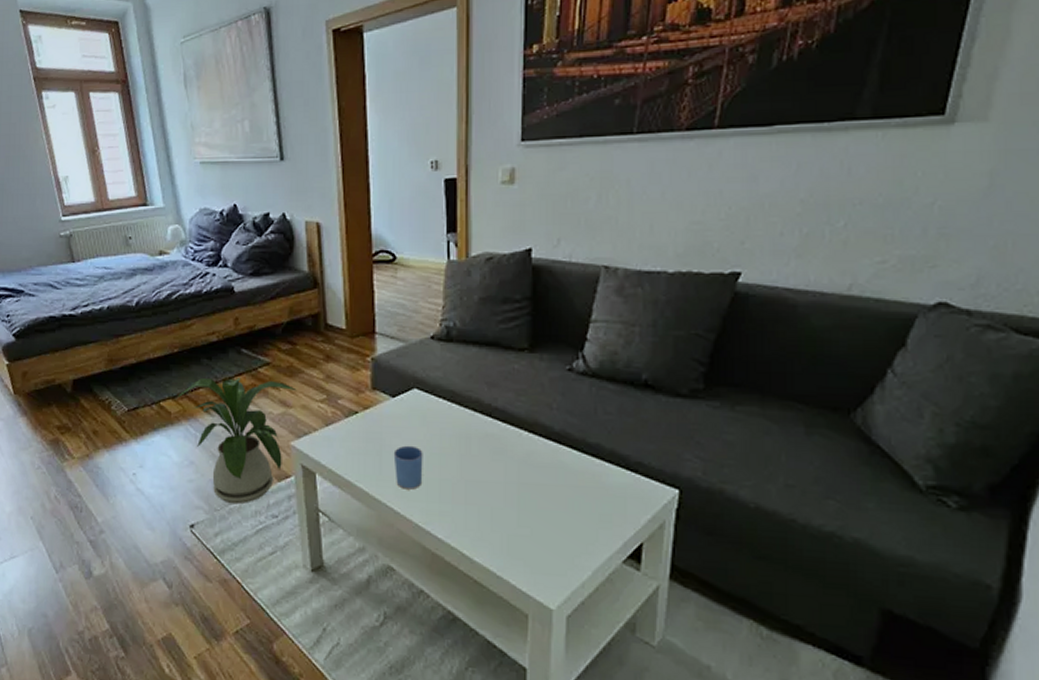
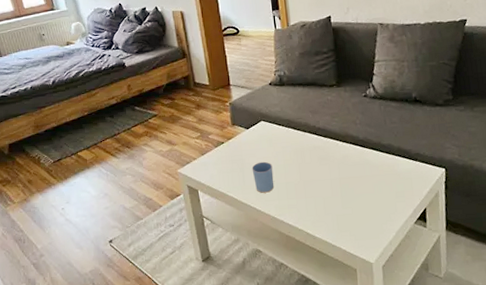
house plant: present [177,378,297,504] -> none [90,127,178,221]

